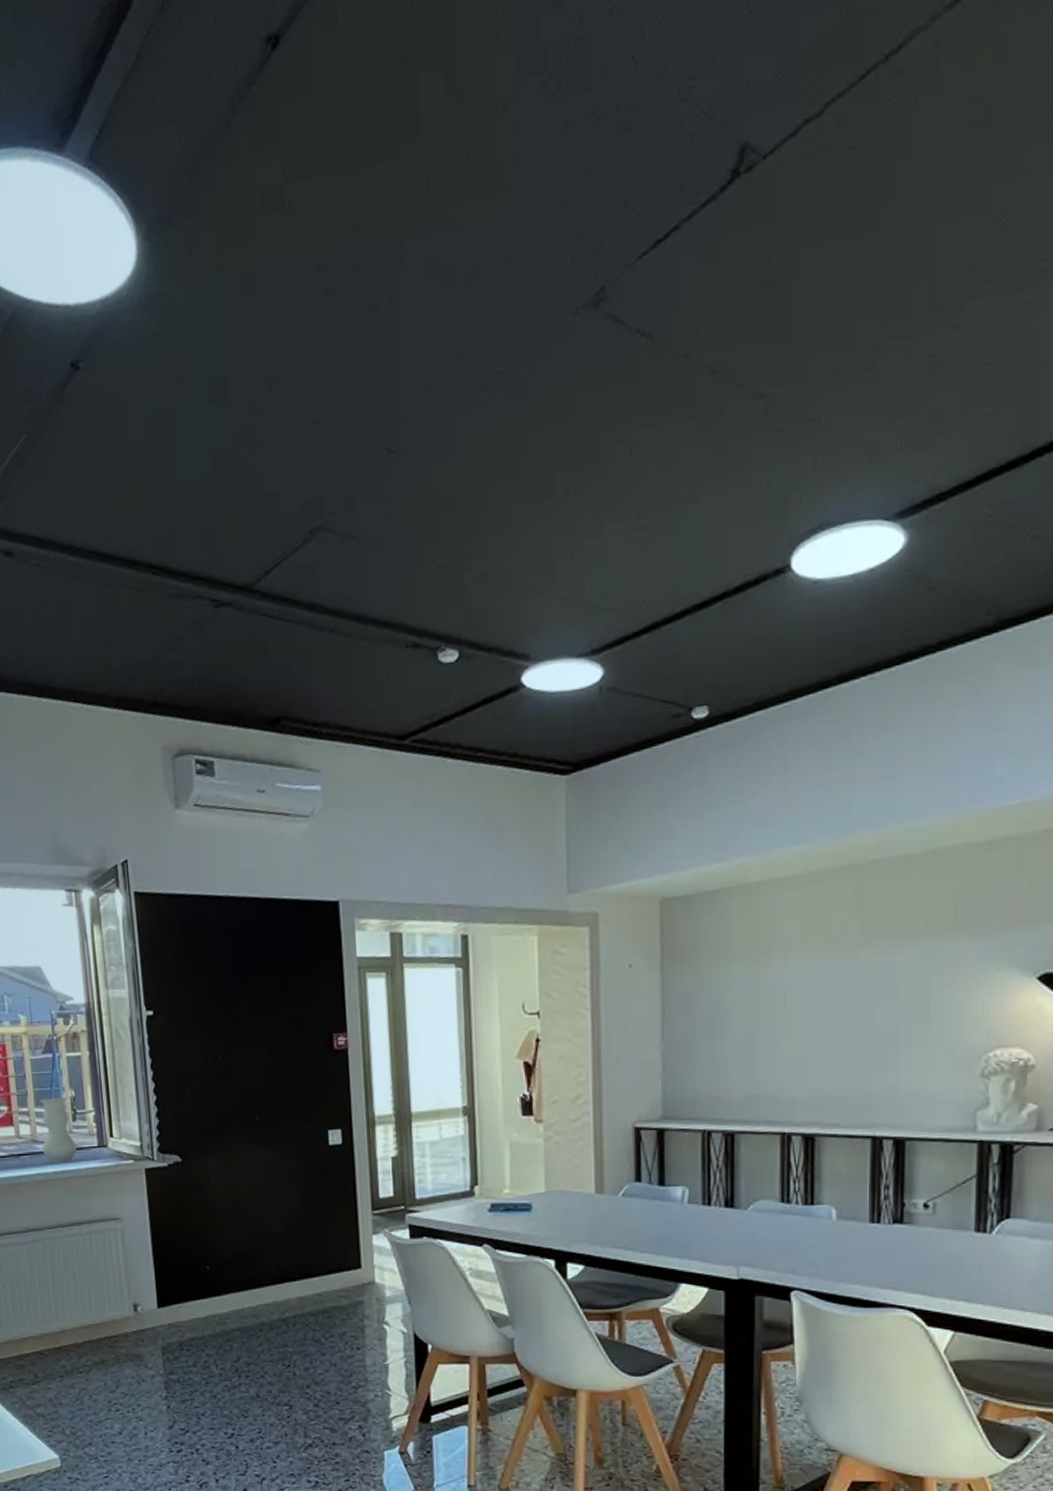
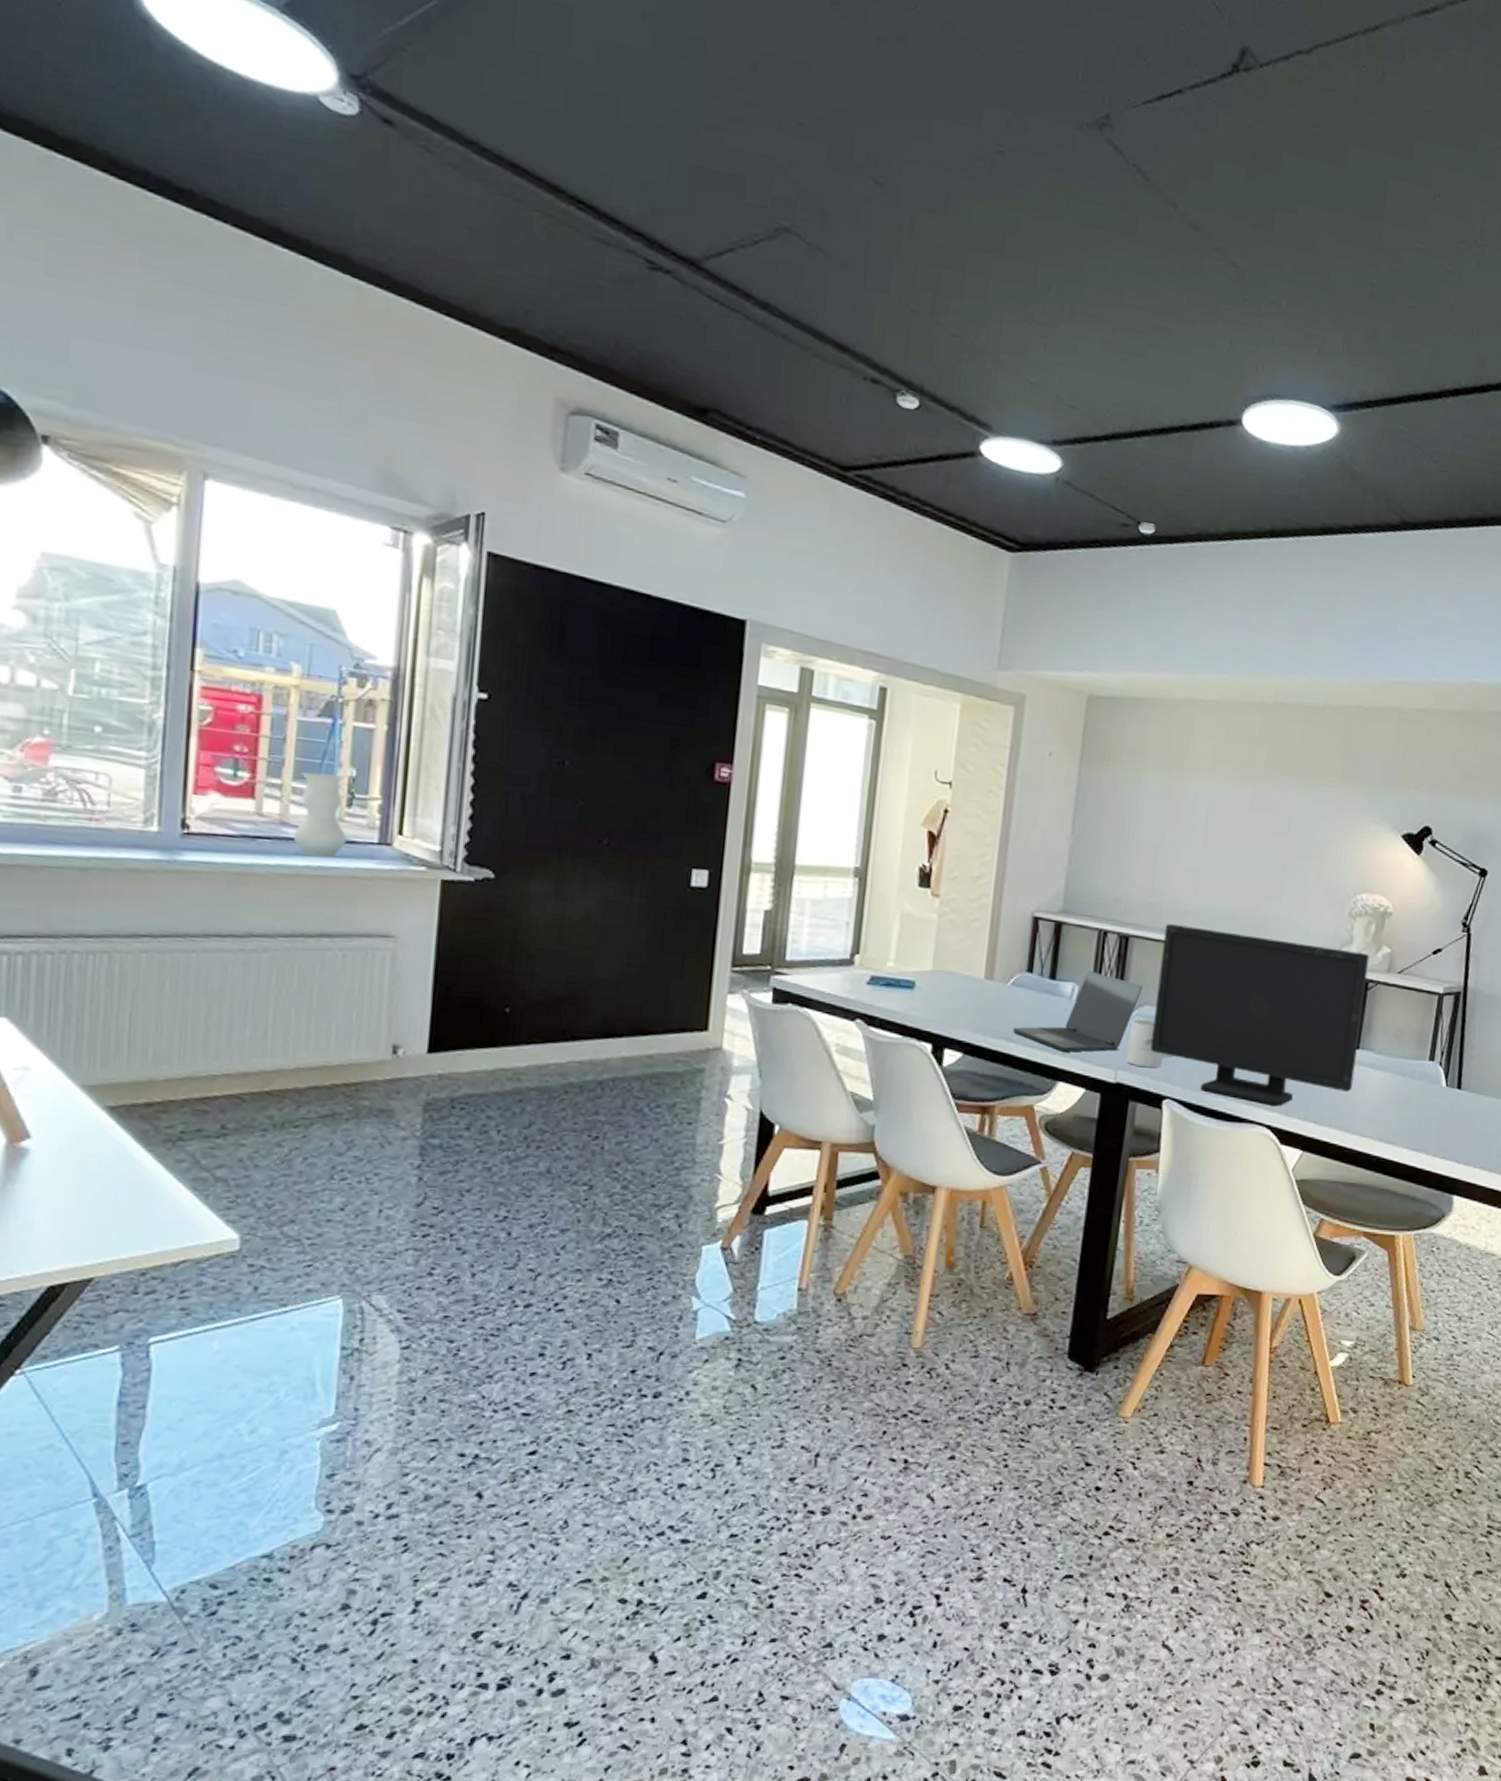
laptop: none [630,1172,755,1254] -> present [1013,970,1143,1052]
mug: none [745,1214,796,1262] -> present [1126,1019,1173,1068]
computer monitor: none [771,1113,1012,1288] -> present [1151,924,1370,1106]

